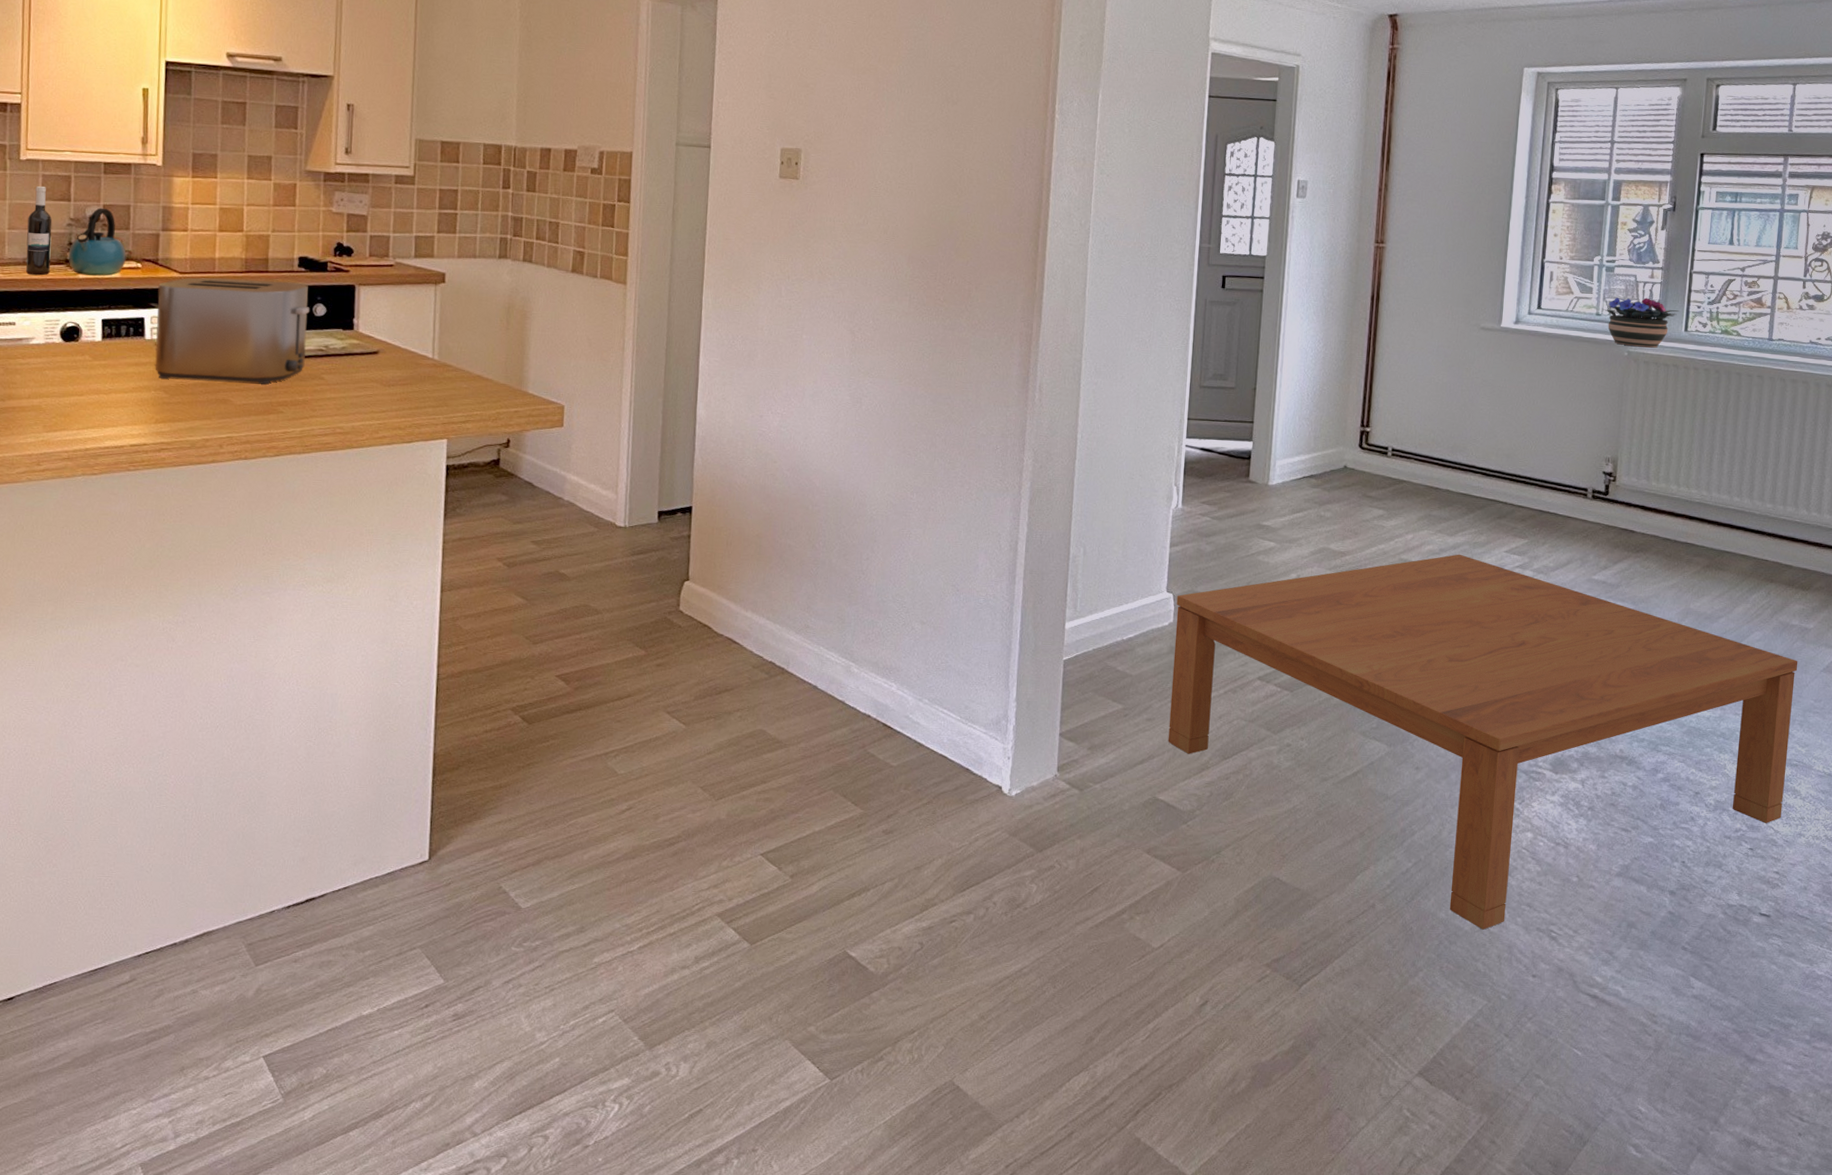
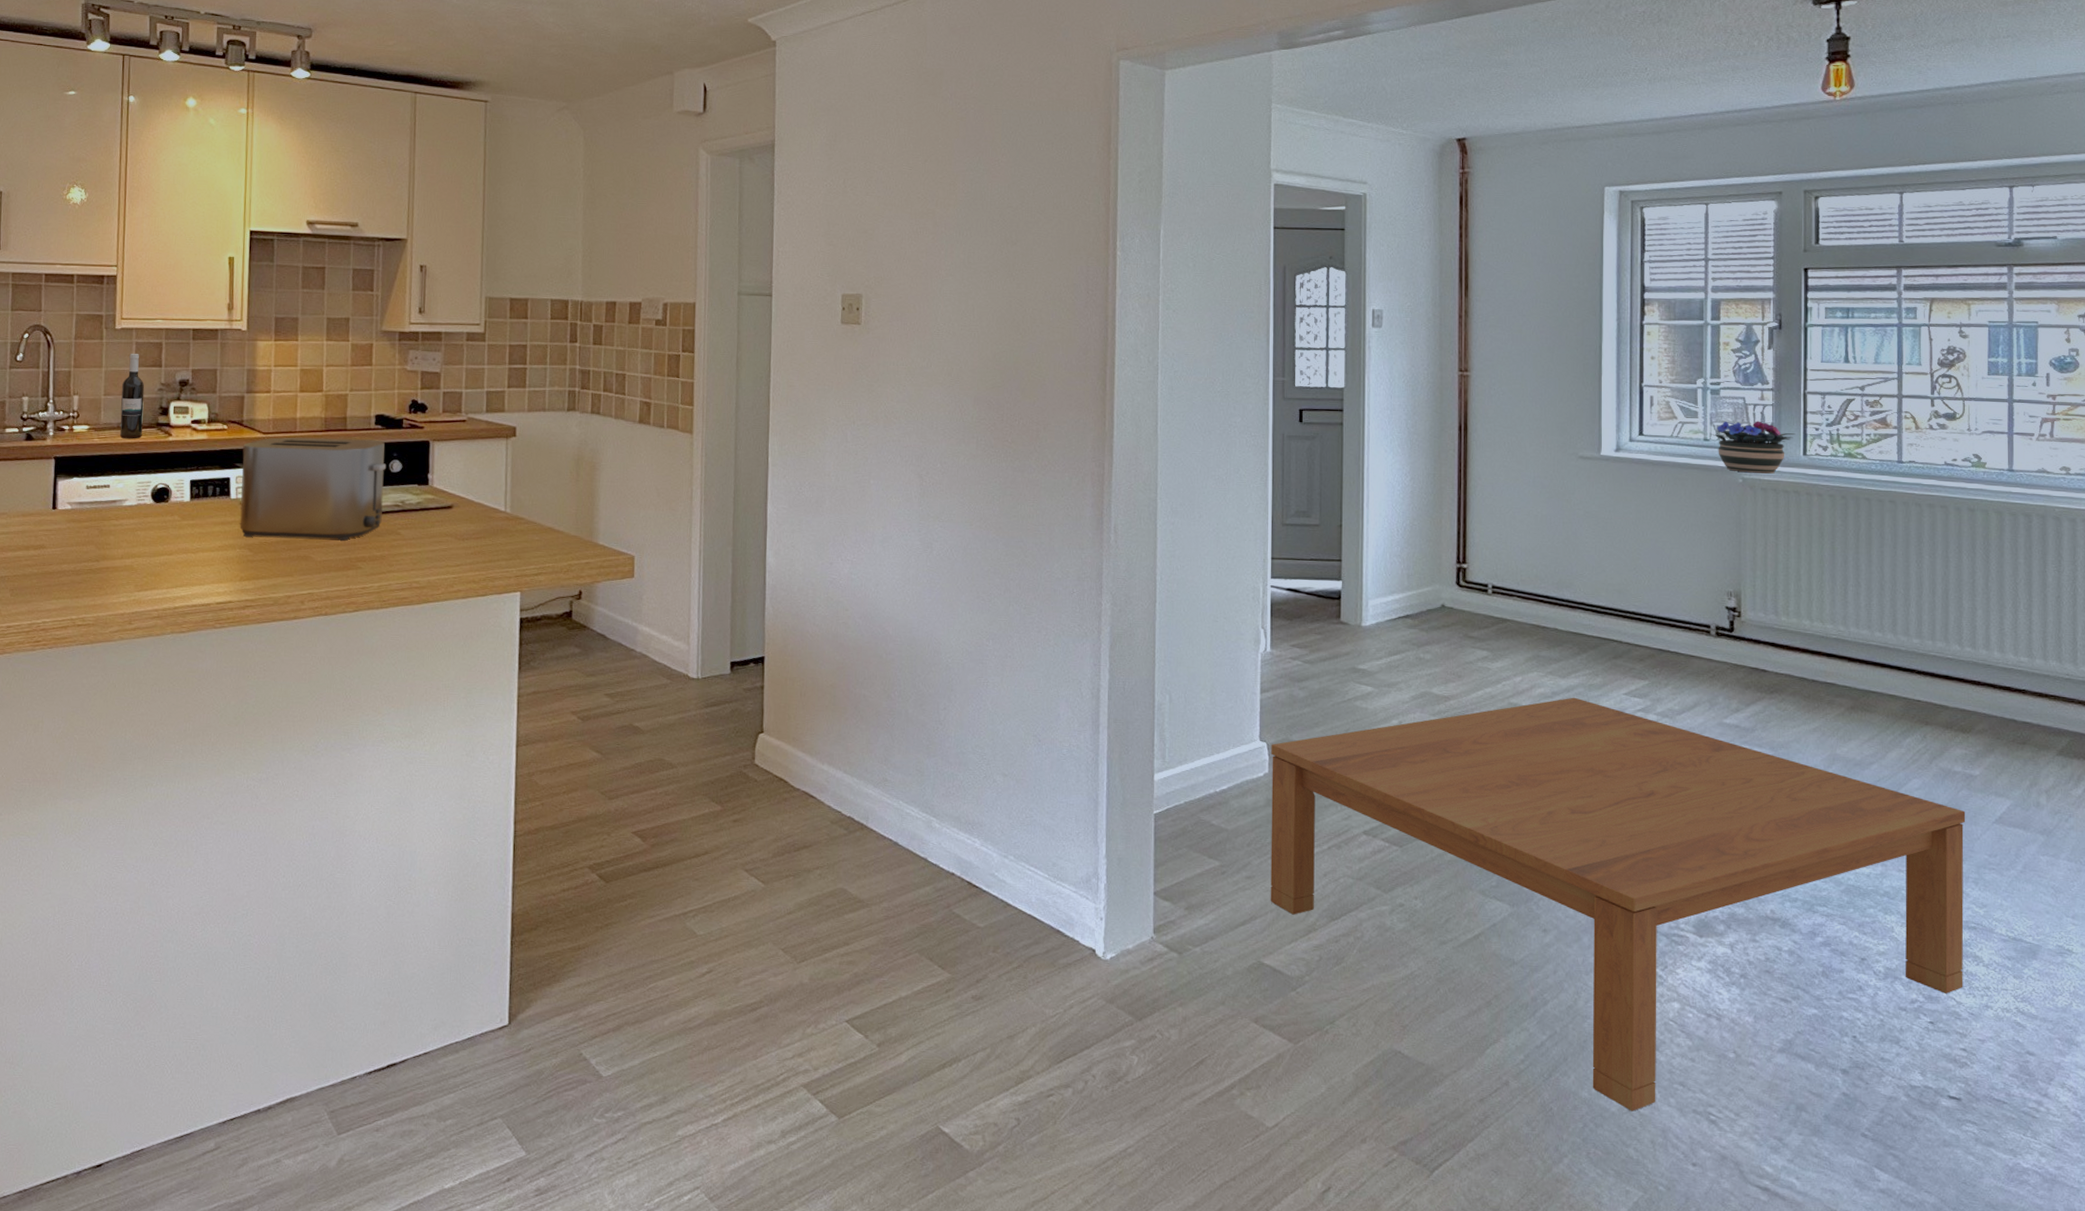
kettle: present [68,208,126,277] -> none [159,372,213,439]

